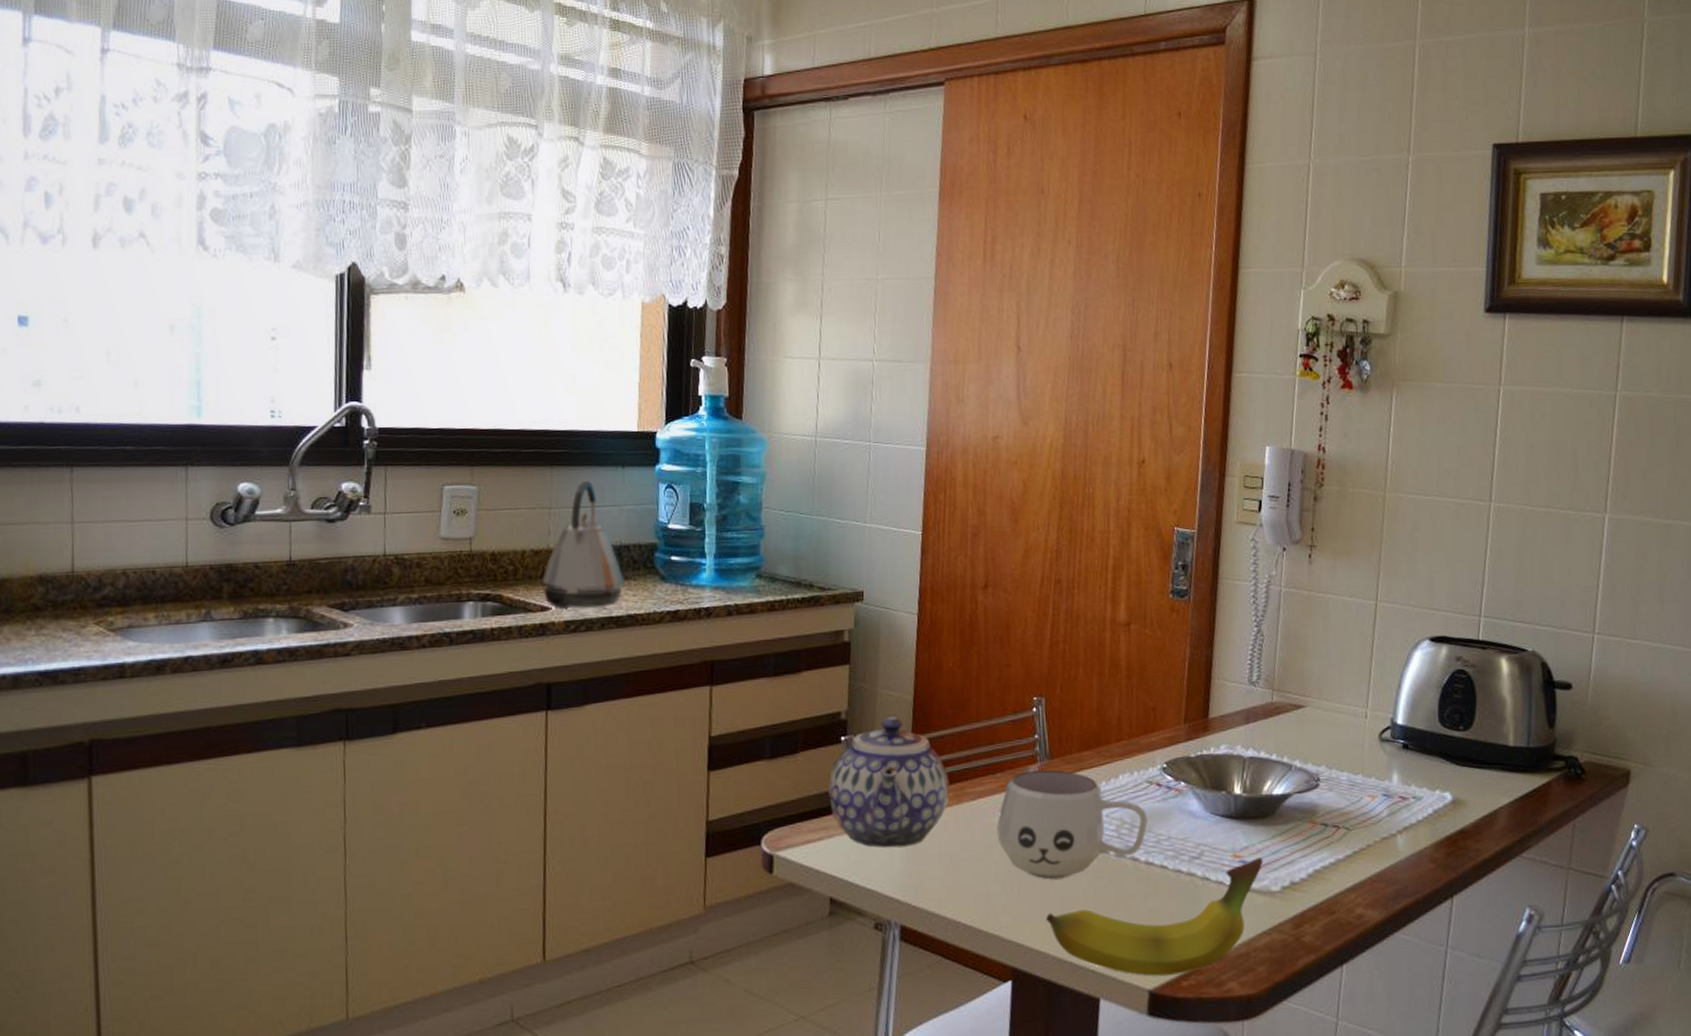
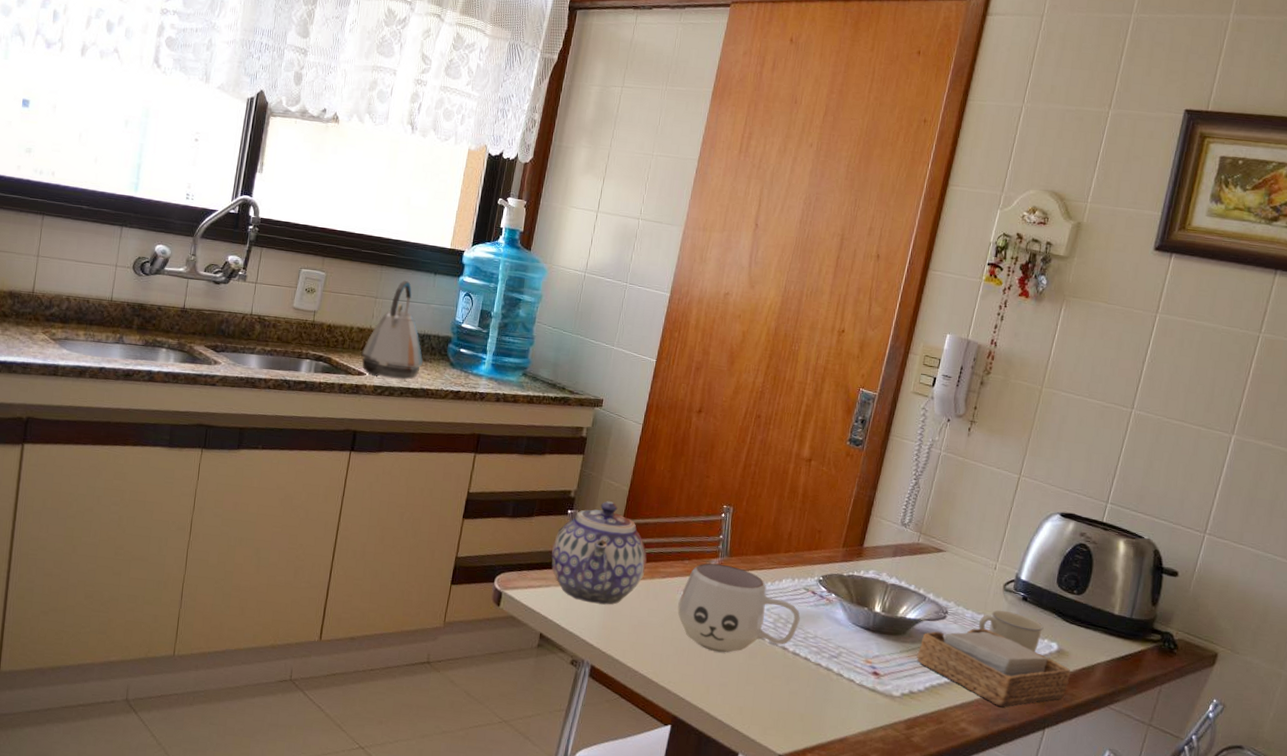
fruit: present [1046,857,1264,976] -> none [706,666,890,747]
napkin holder: none [1292,790,1471,881] -> present [917,628,1070,707]
cup: none [1357,764,1432,808] -> present [978,610,1044,652]

